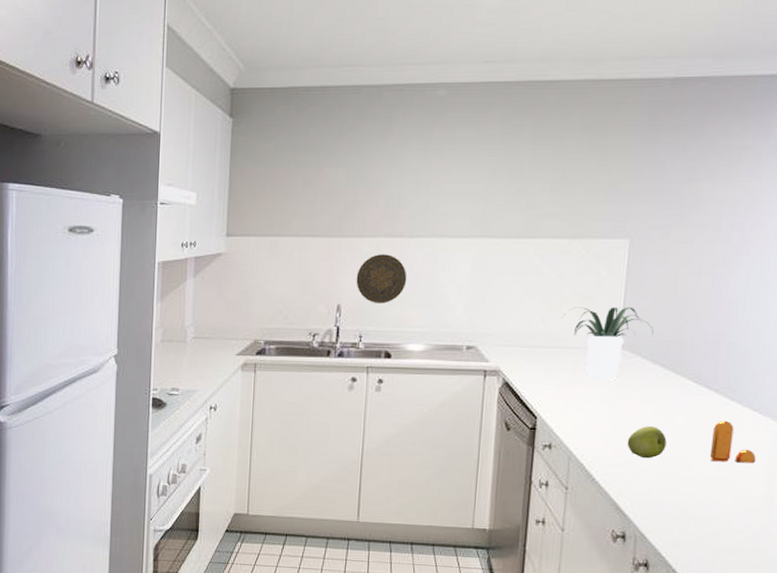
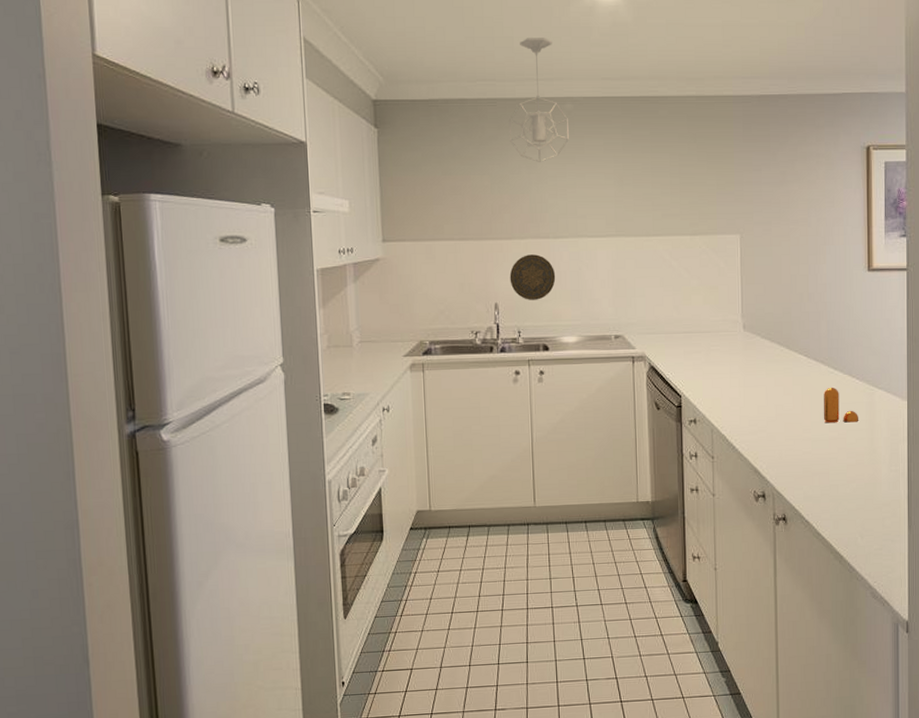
pendant light: none [371,17,440,154] -> present [508,38,569,162]
potted plant: present [562,307,654,379] -> none [693,293,768,358]
apple: present [627,426,667,459] -> none [757,397,789,426]

